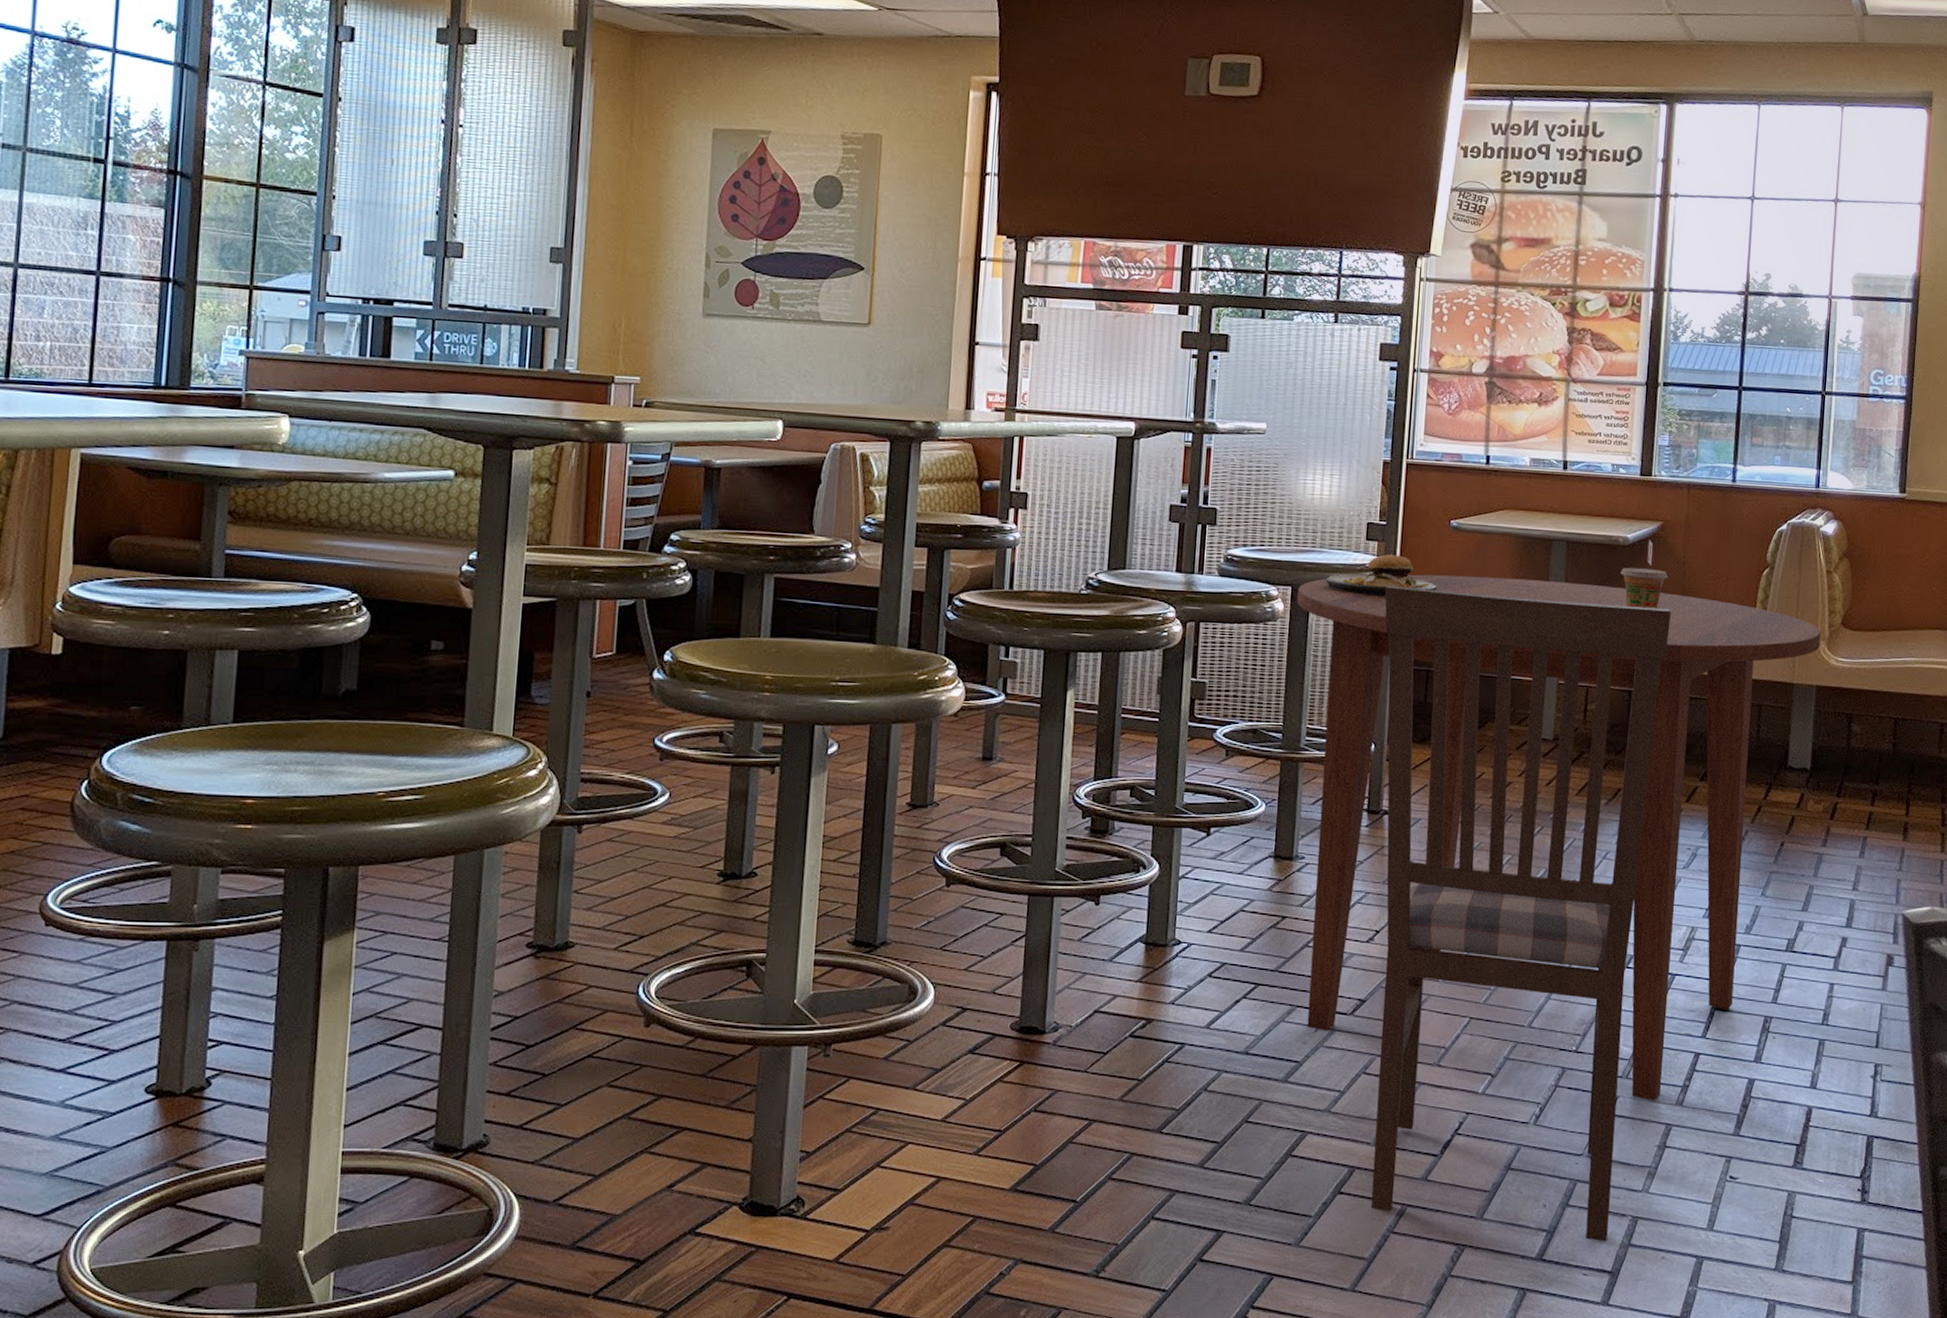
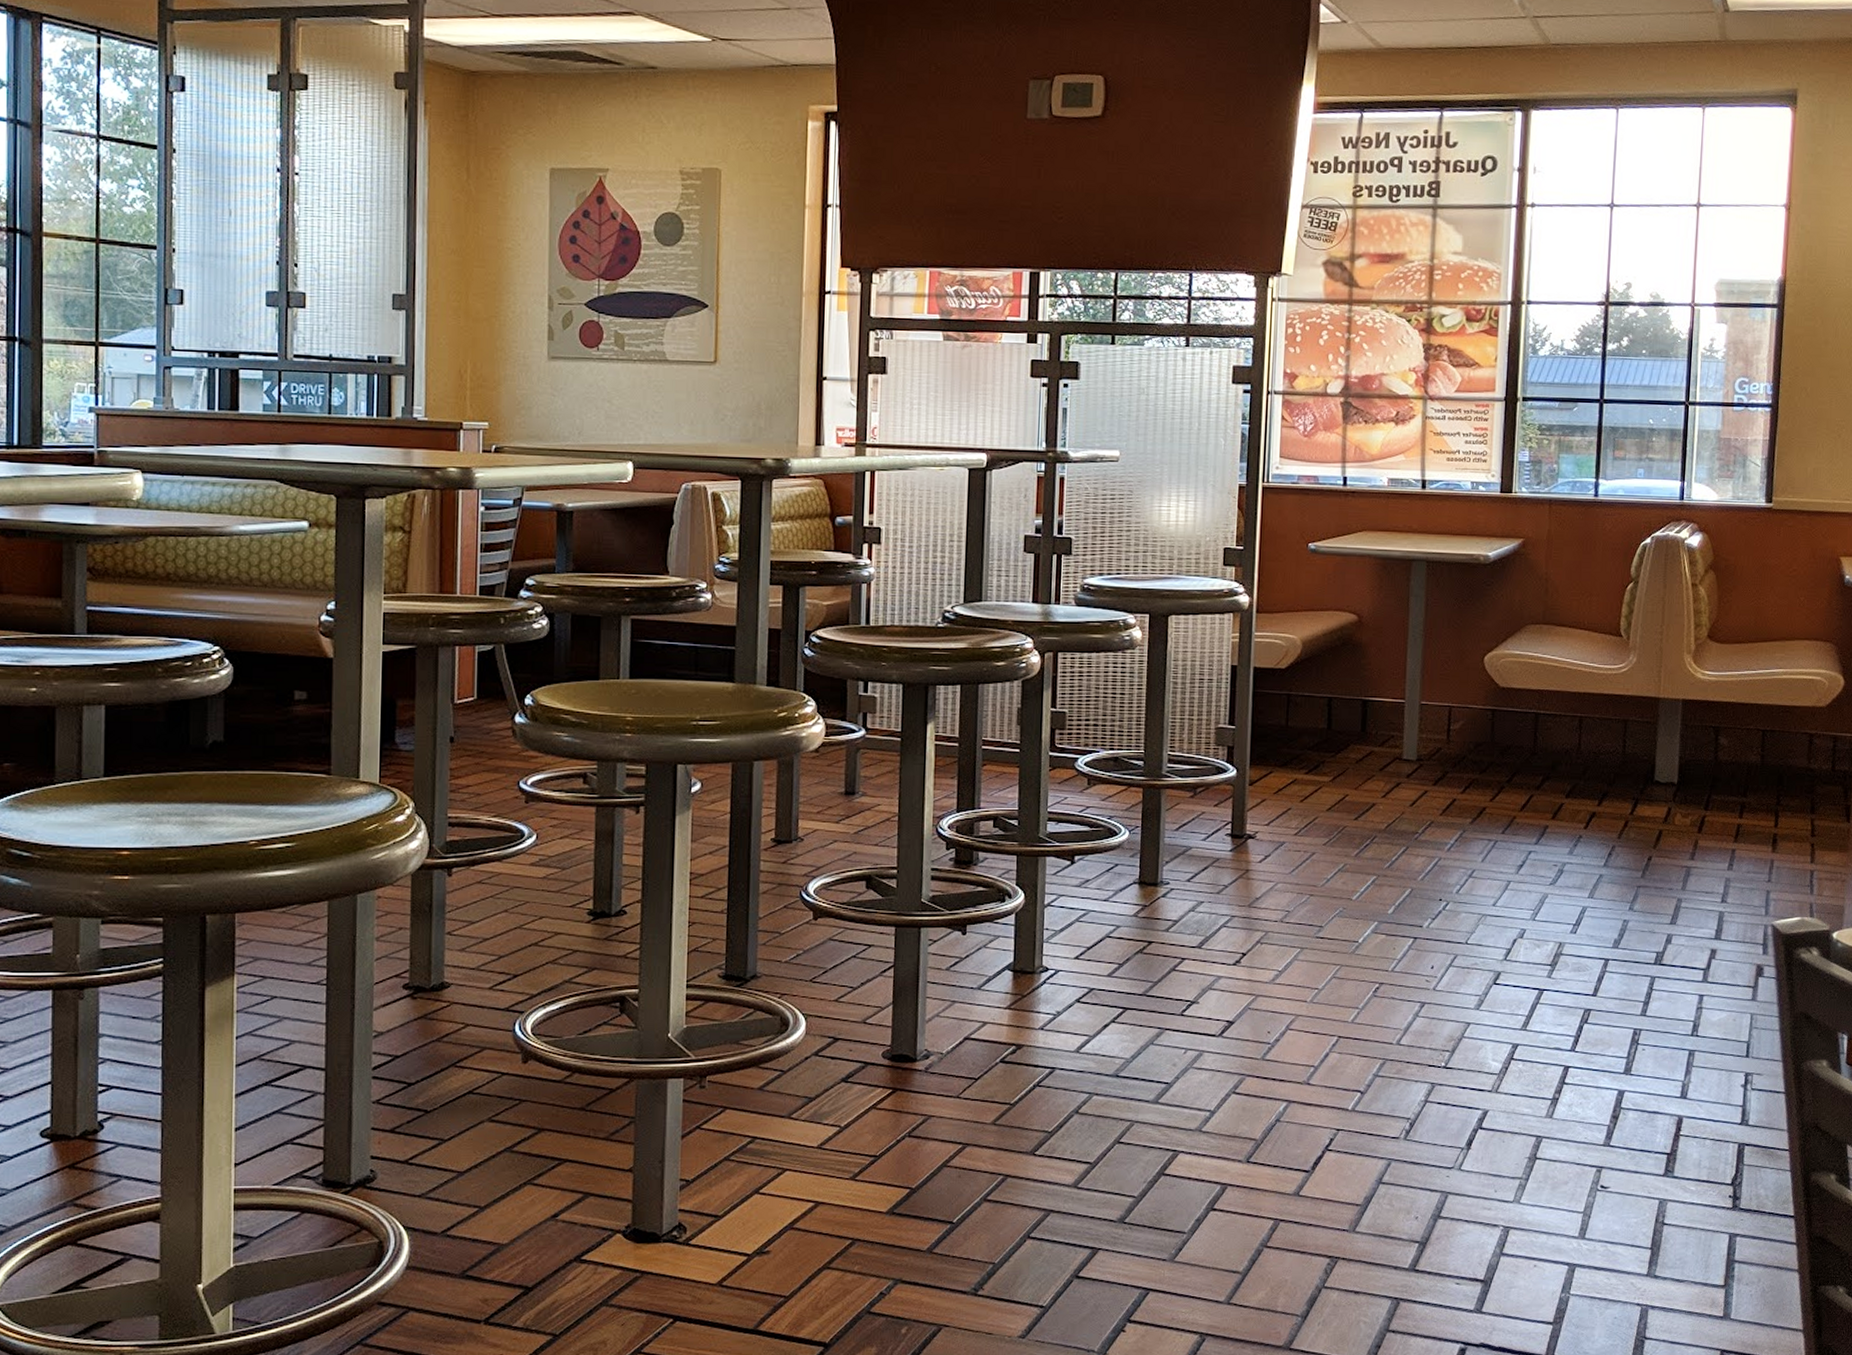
dining table: present [1297,574,1821,1101] -> none [1155,598,1687,1114]
burger: present [1325,535,1437,597] -> none [1183,560,1296,622]
dining chair: present [1370,586,1671,1241] -> none [1243,611,1534,1251]
beverage cup: present [1621,540,1668,609] -> none [1482,557,1531,627]

